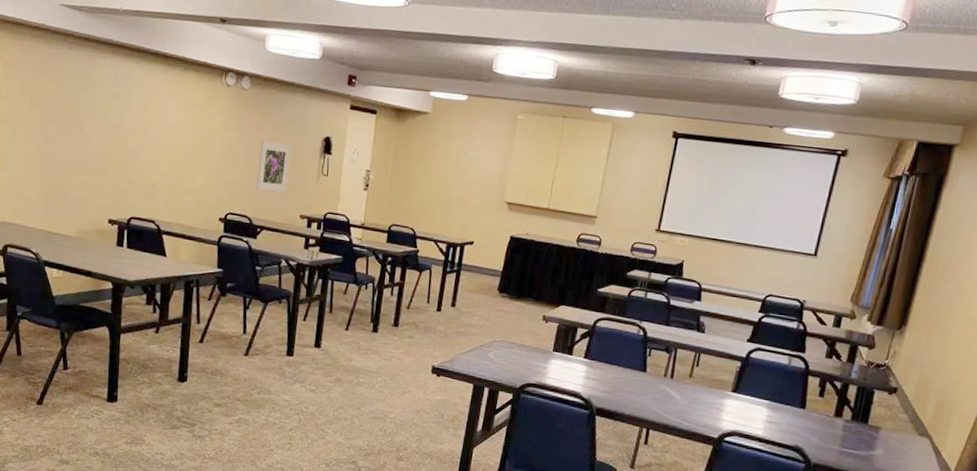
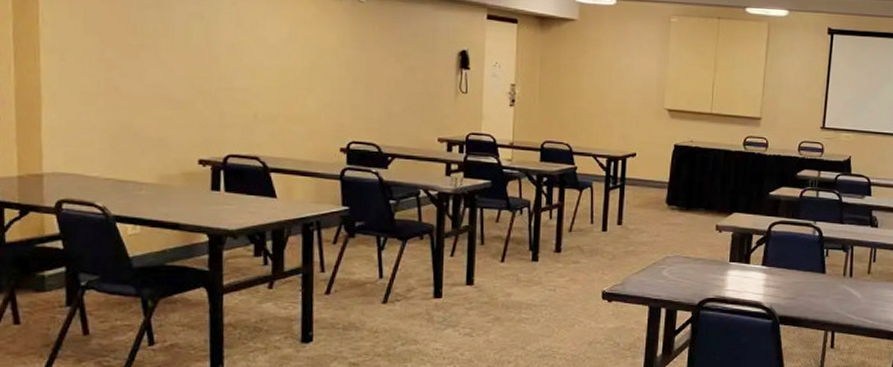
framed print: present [255,141,292,192] -> none [382,58,422,115]

